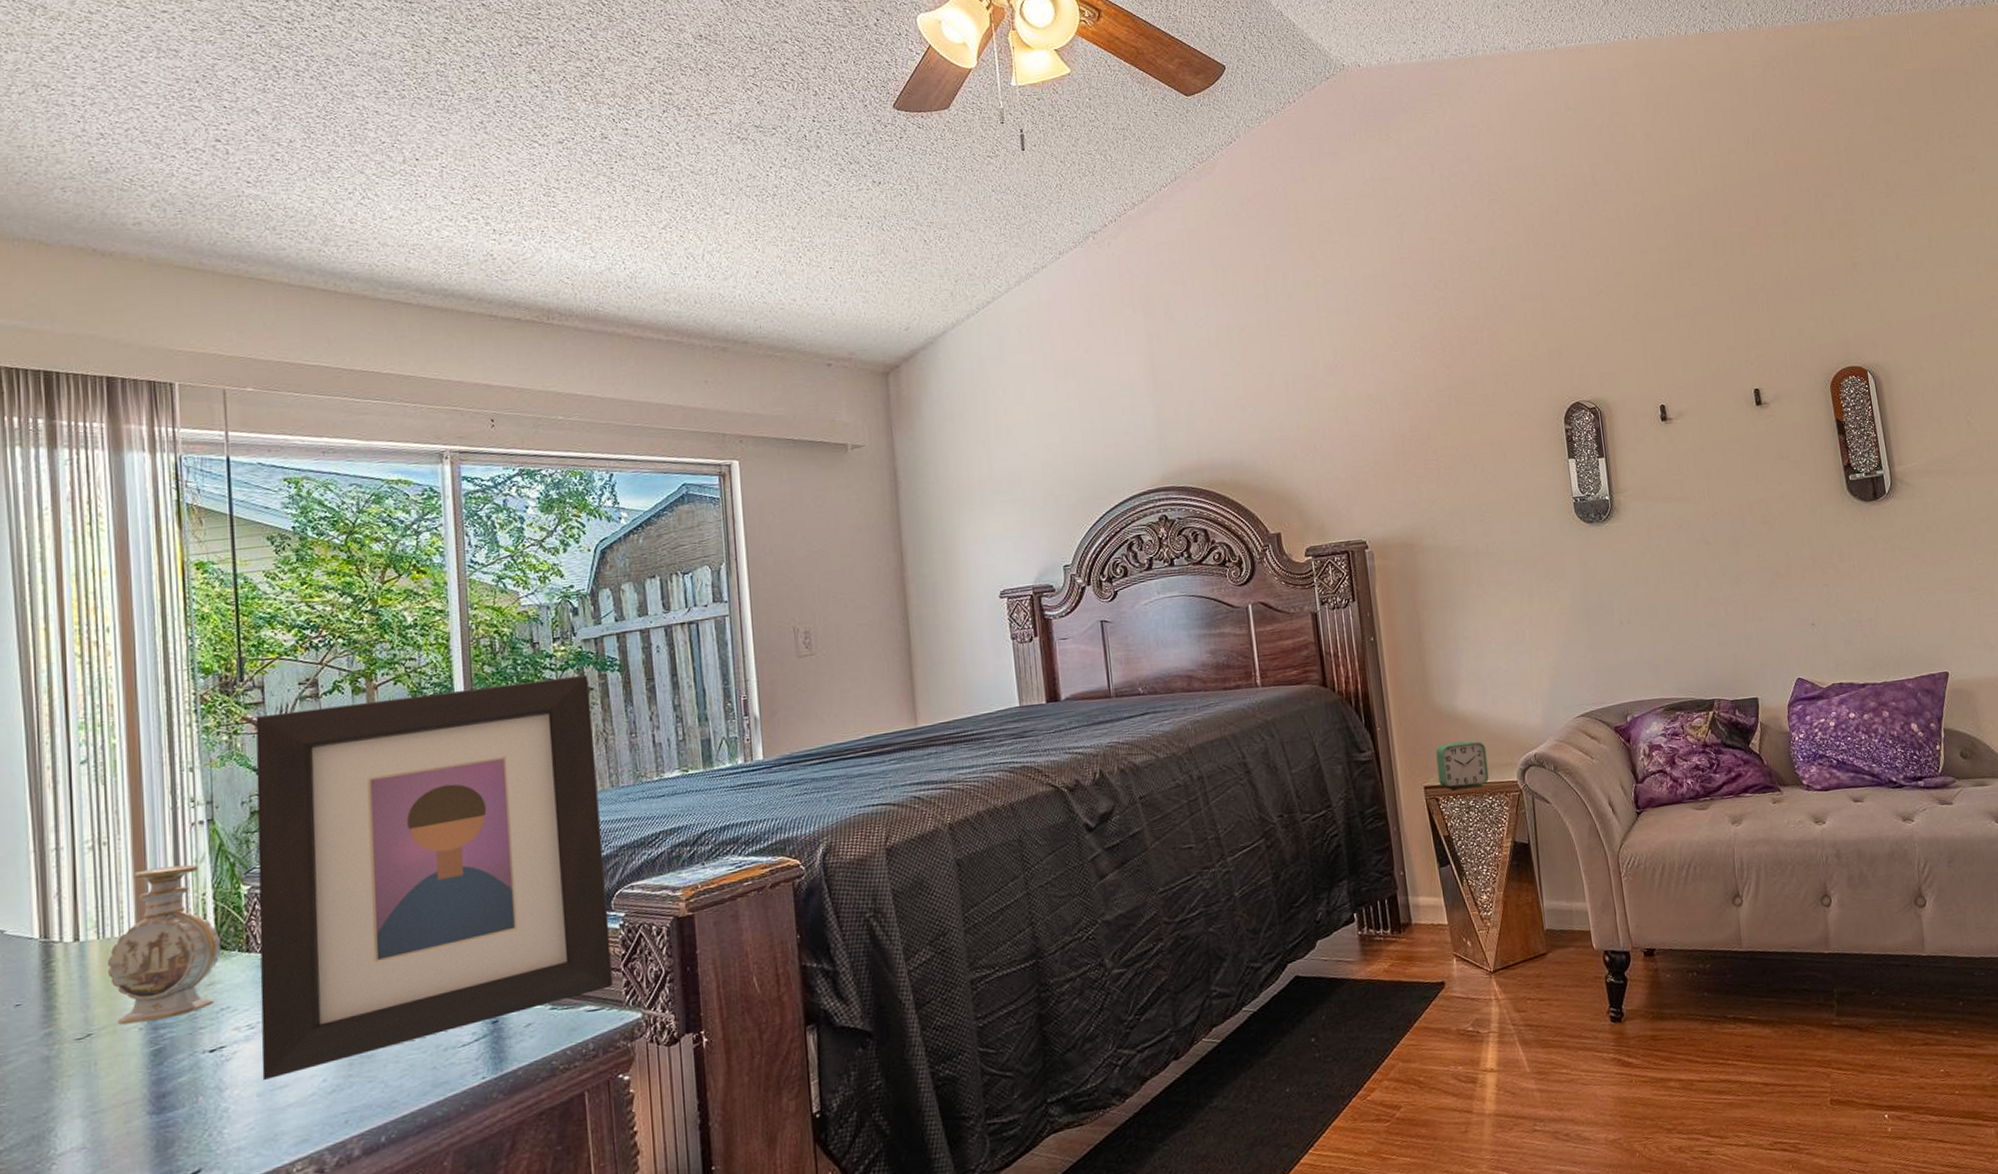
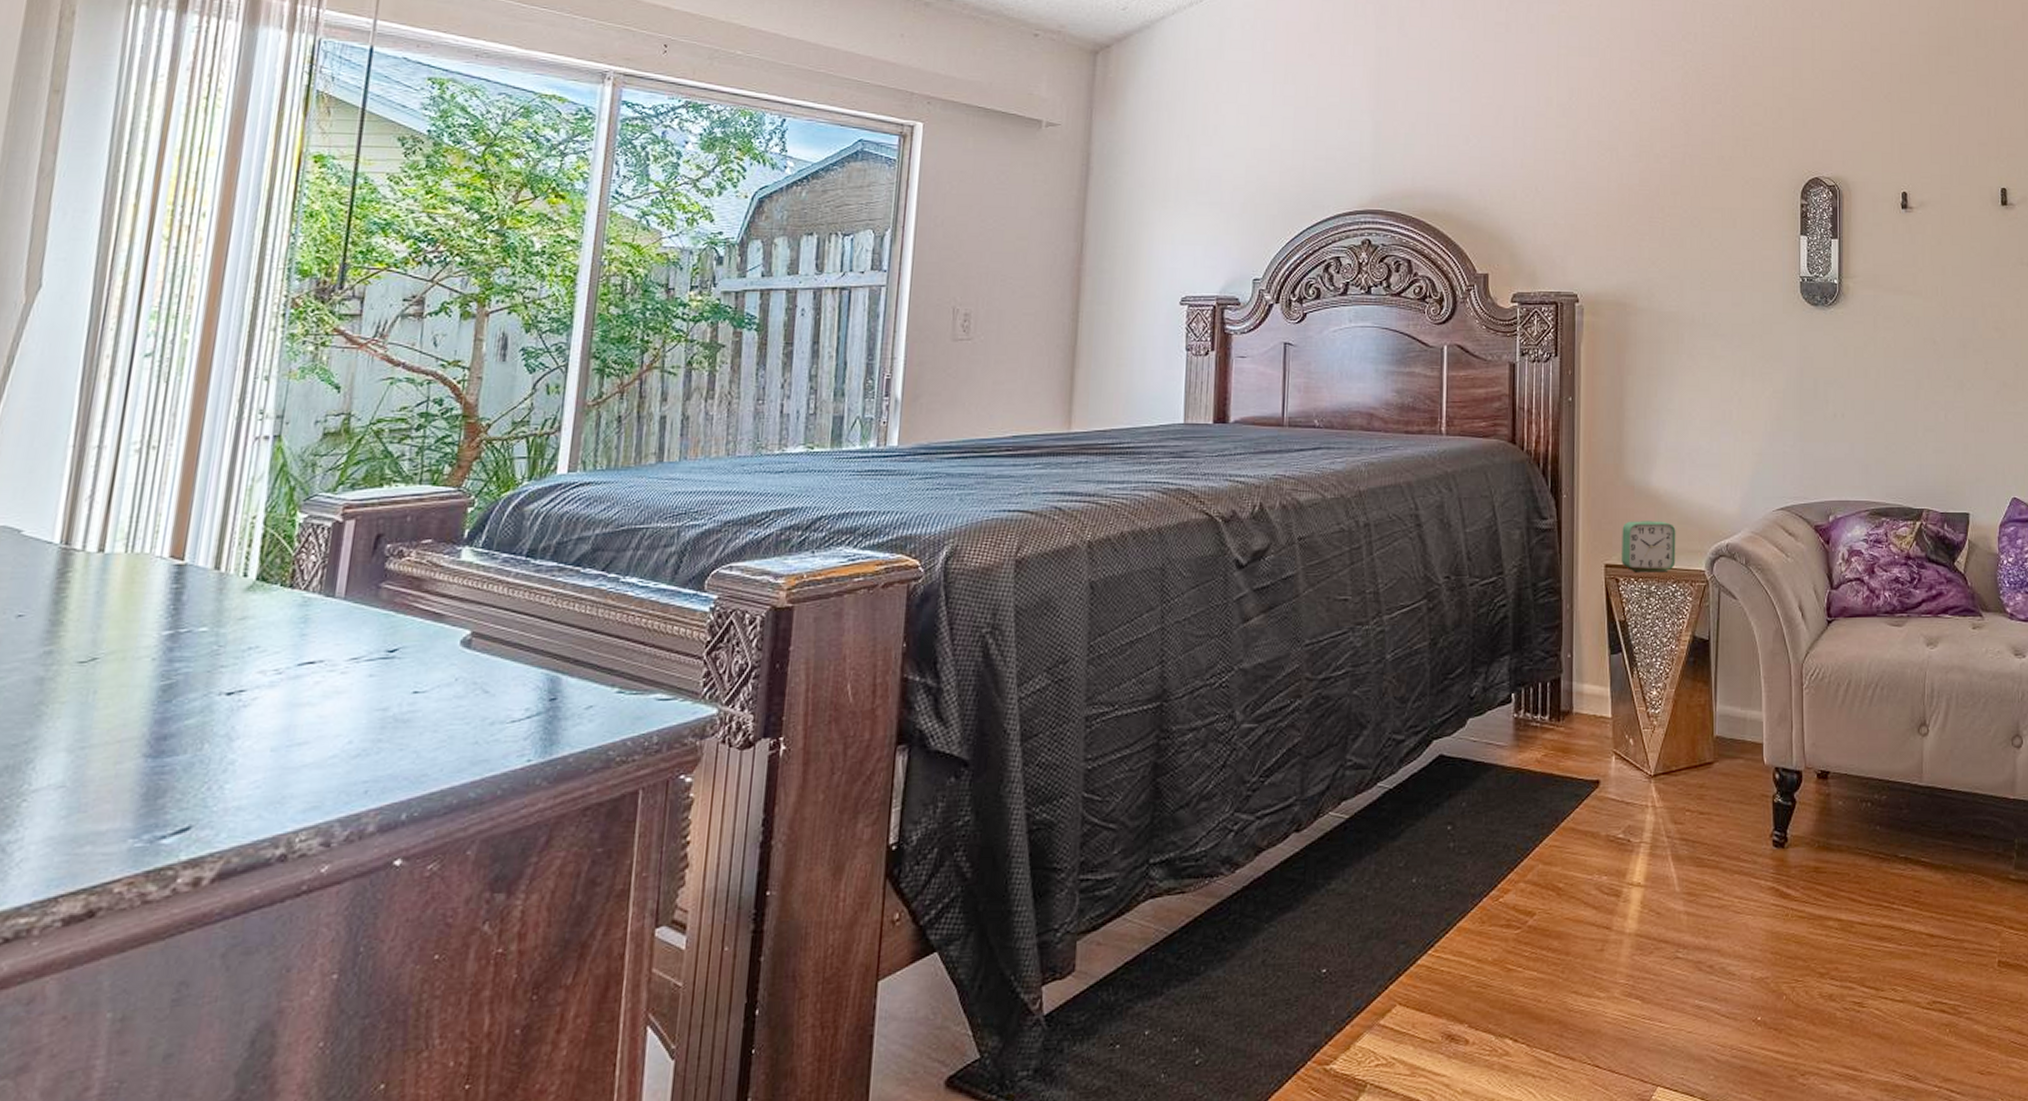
perfume bottle: present [108,864,222,1025] -> none [128,482,264,652]
picture frame: present [256,674,614,1081] -> none [280,328,722,735]

